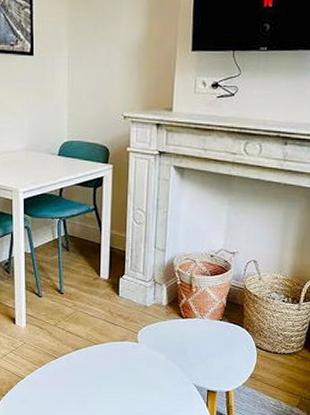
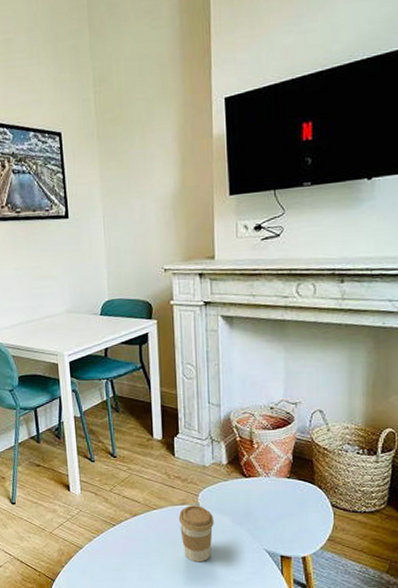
coffee cup: none [117,341,150,394] -> present [178,504,214,563]

